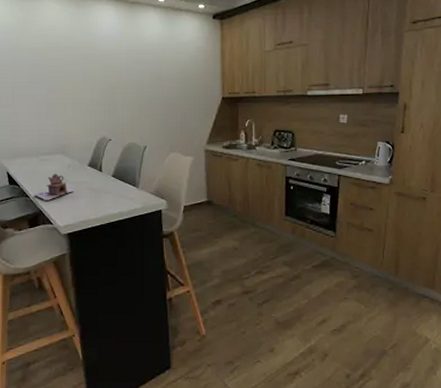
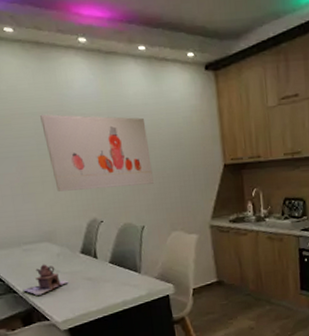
wall art: none [71,48,159,112] -> present [40,114,154,192]

